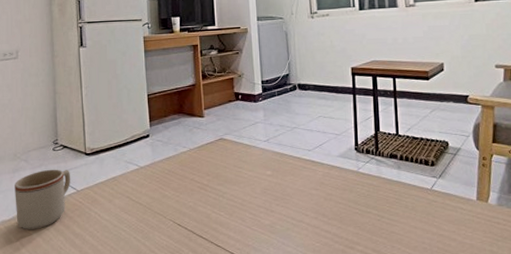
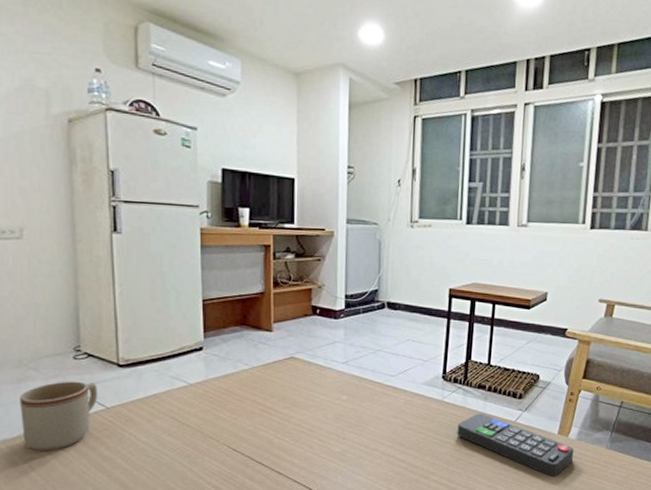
remote control: none [375,182,498,244] -> present [457,413,574,476]

